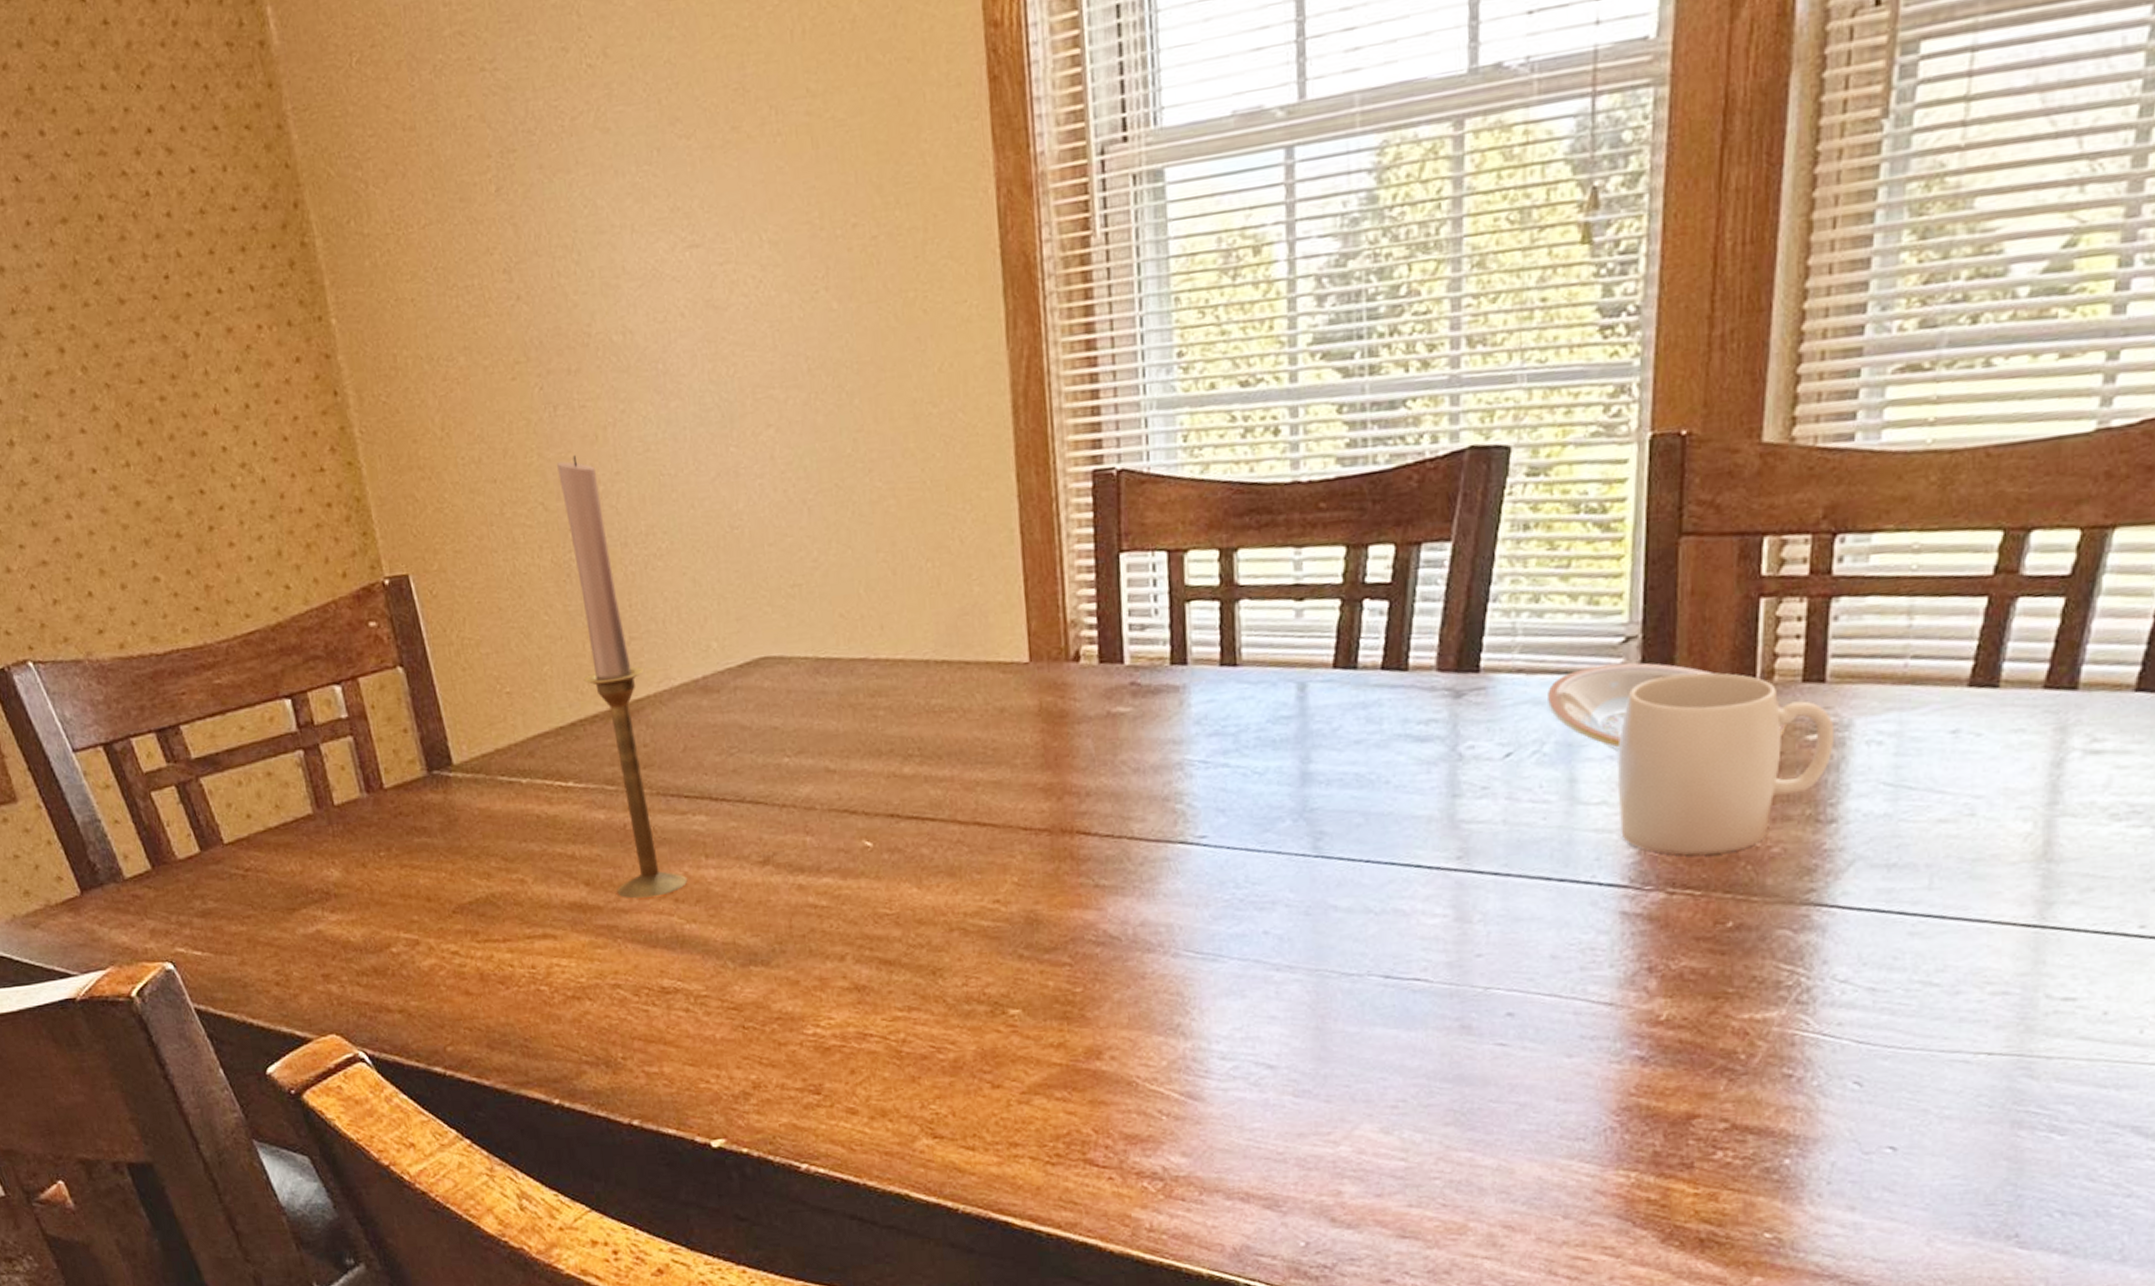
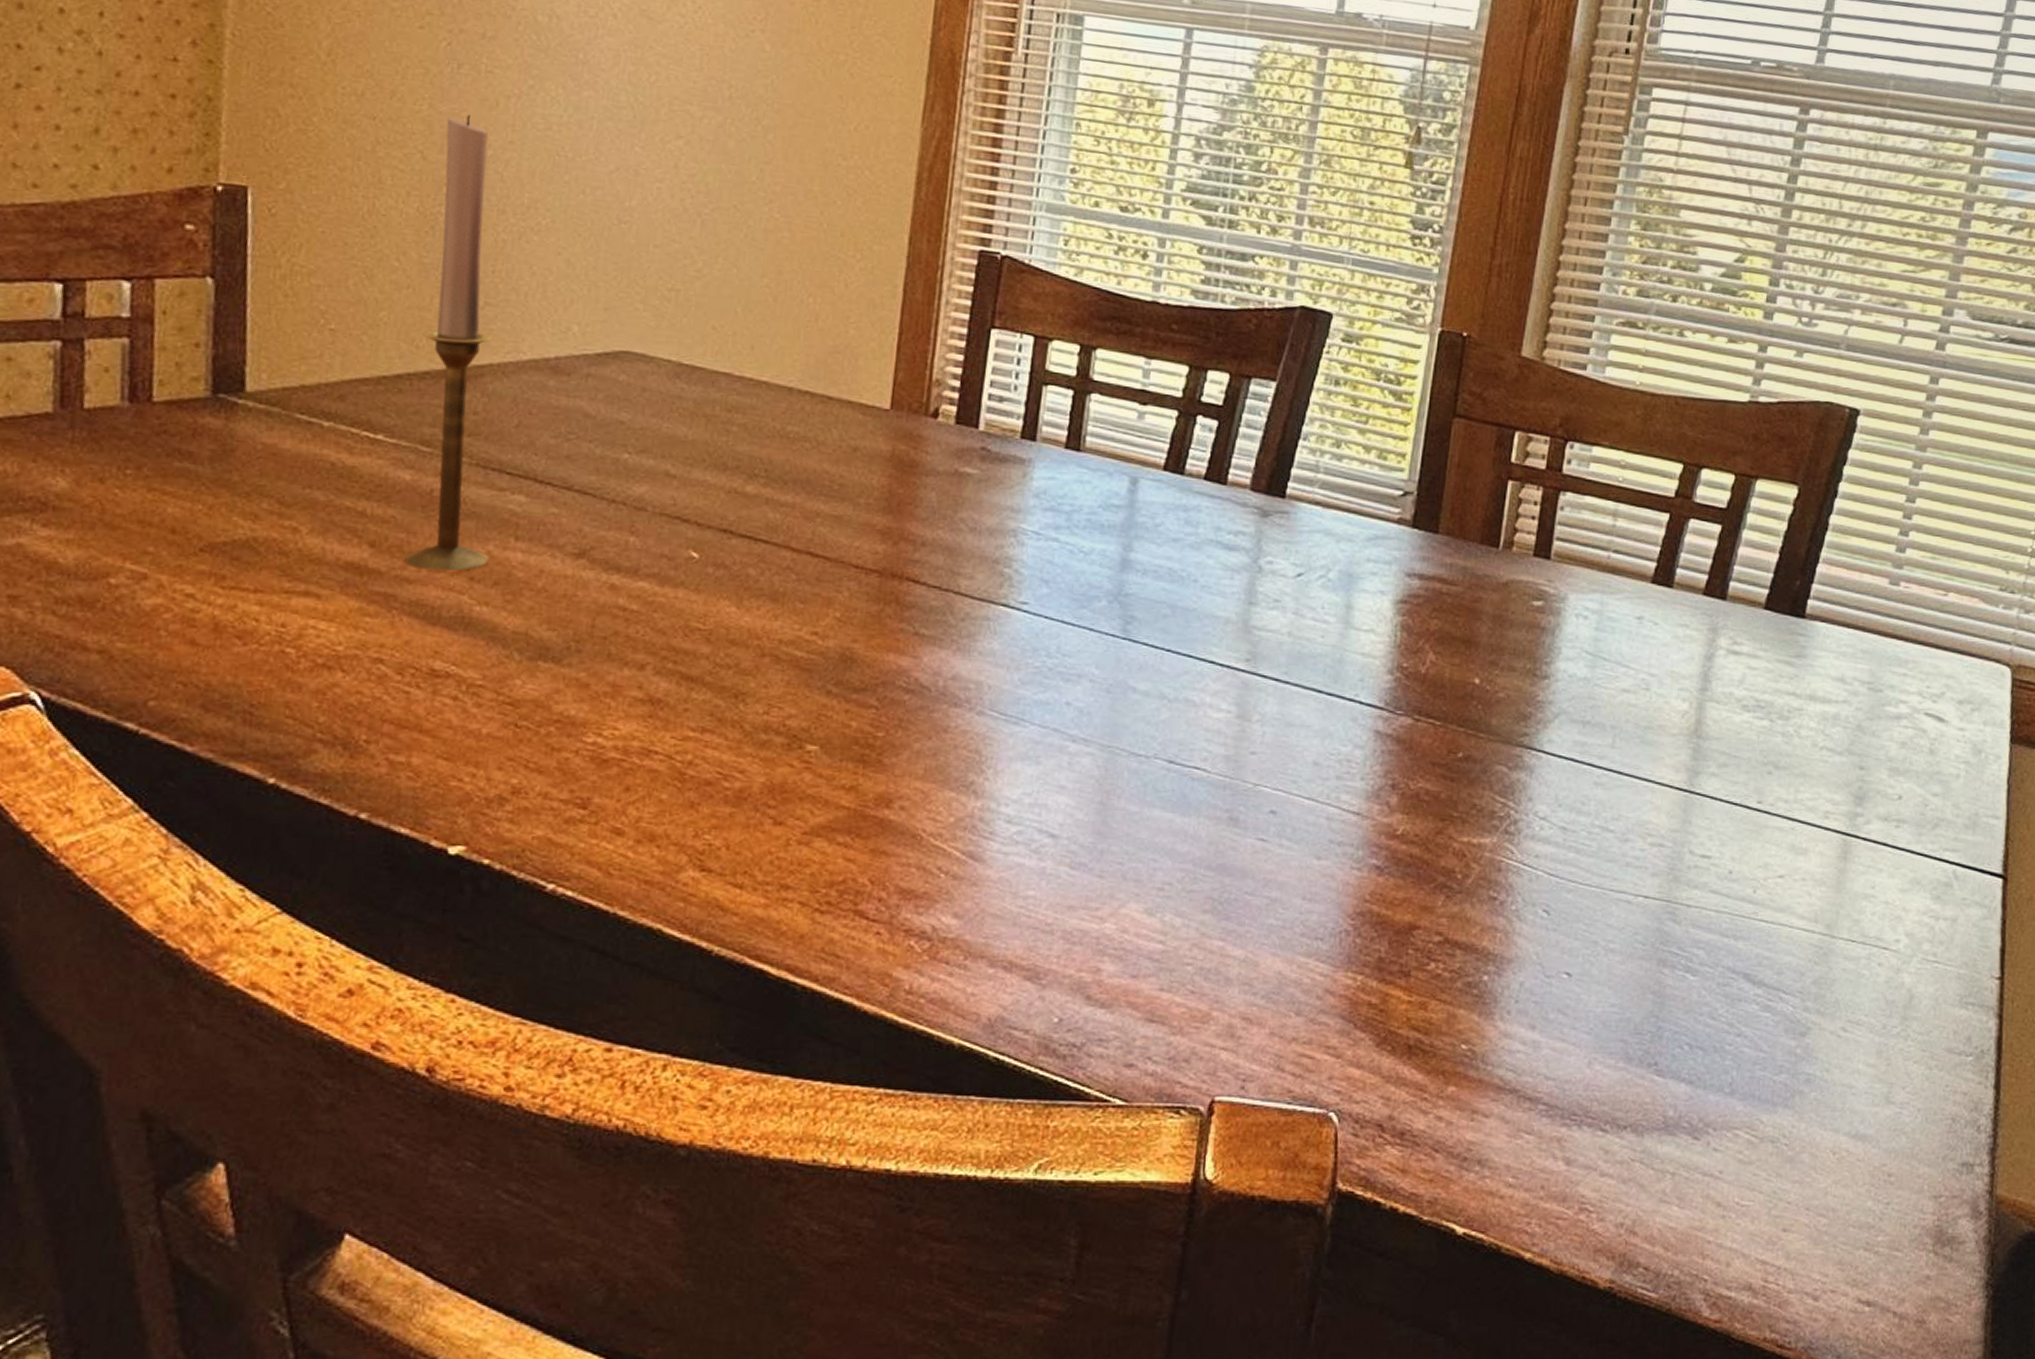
plate: present [1546,662,1788,751] -> none [1336,510,1520,599]
mug: present [1618,672,1835,856] -> none [1383,530,1554,691]

